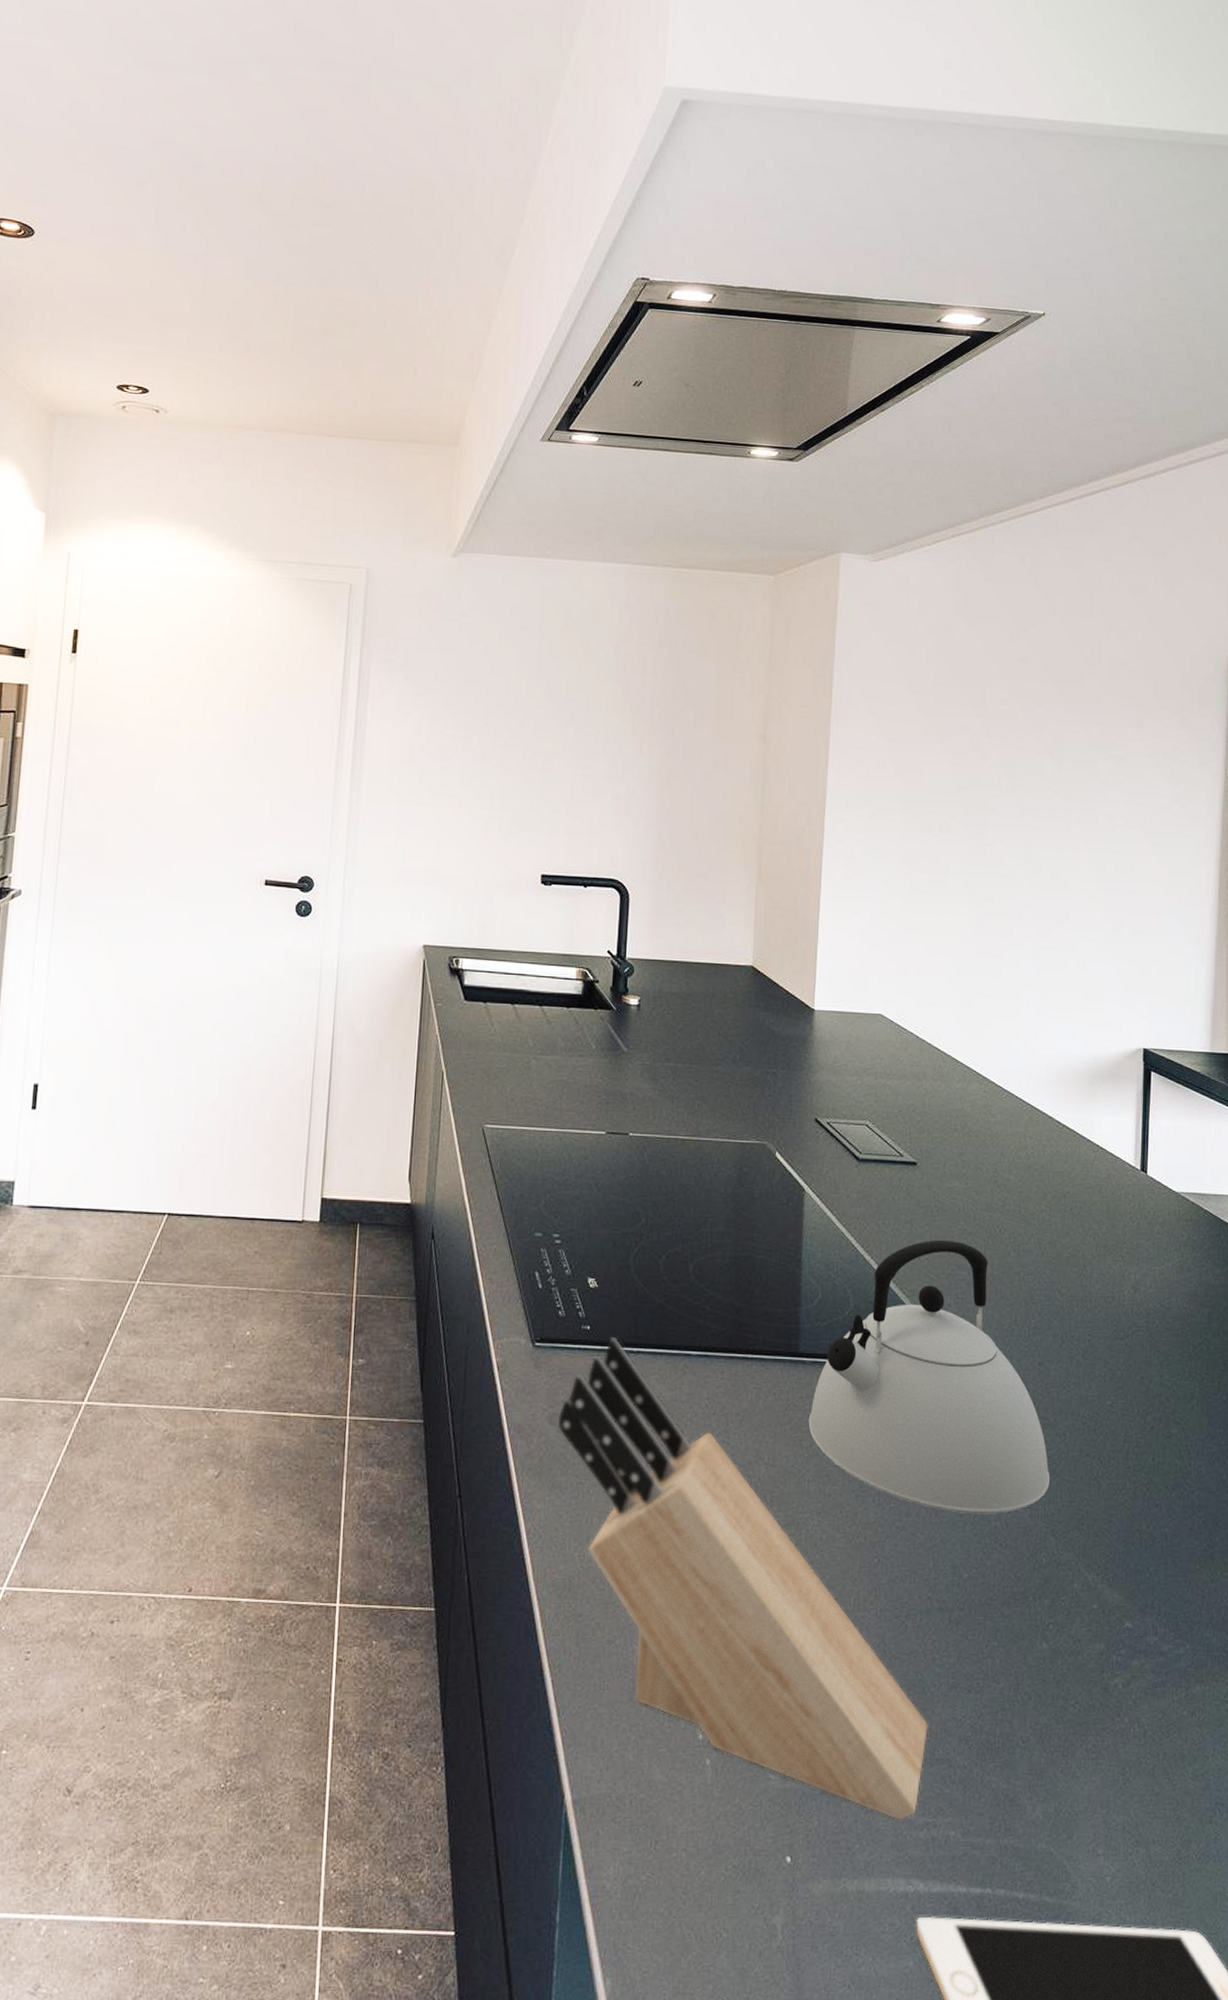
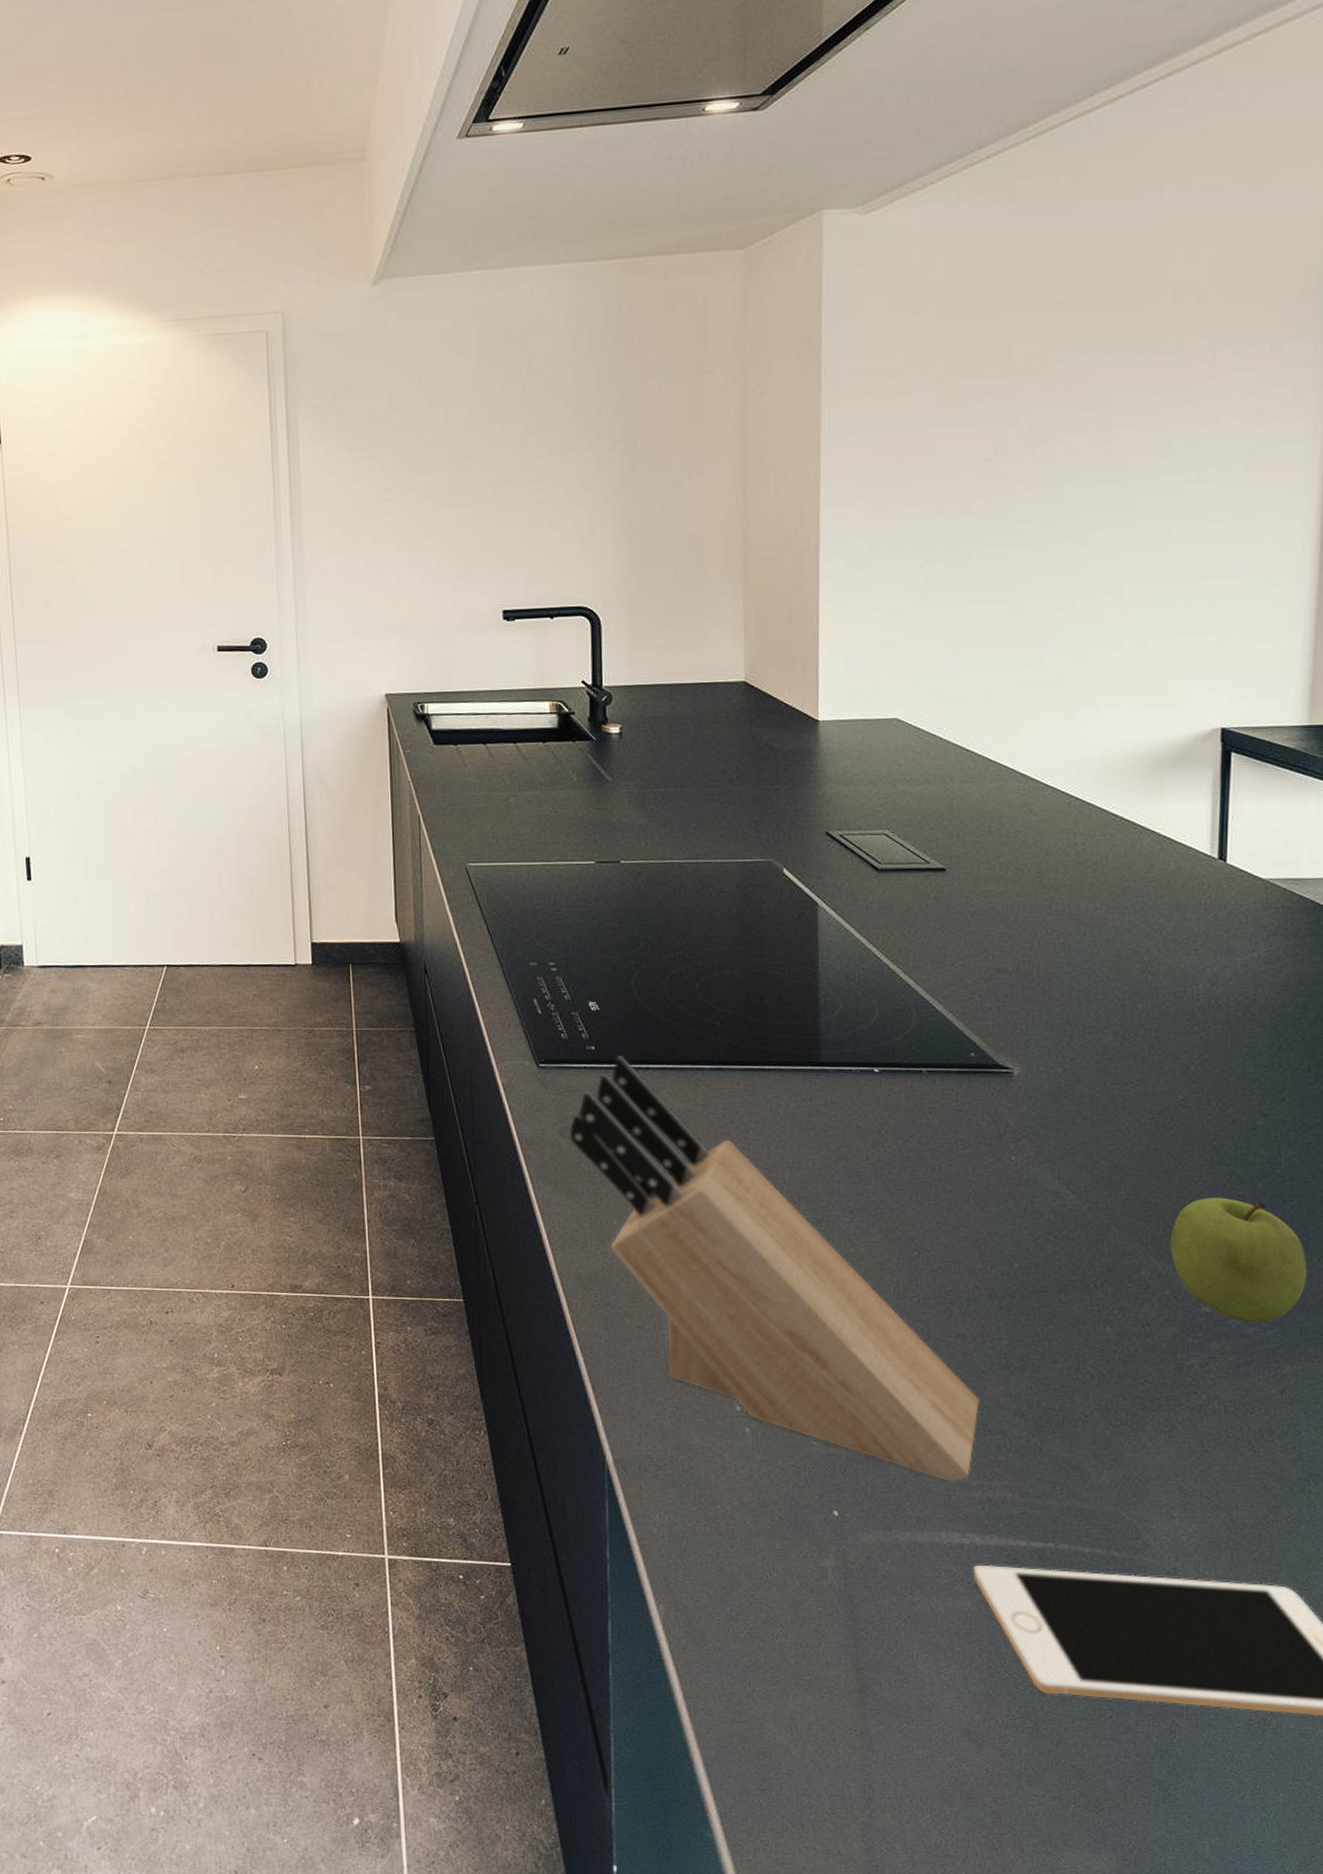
kettle: present [808,1239,1050,1514] -> none [835,944,1111,1209]
fruit: none [1099,1506,1213,1639] -> present [1171,1197,1308,1323]

